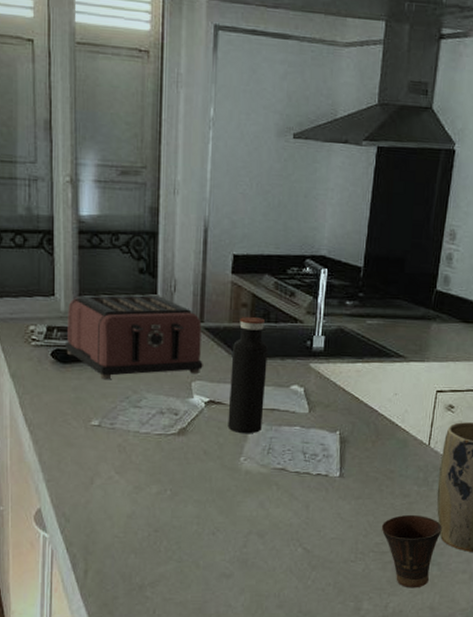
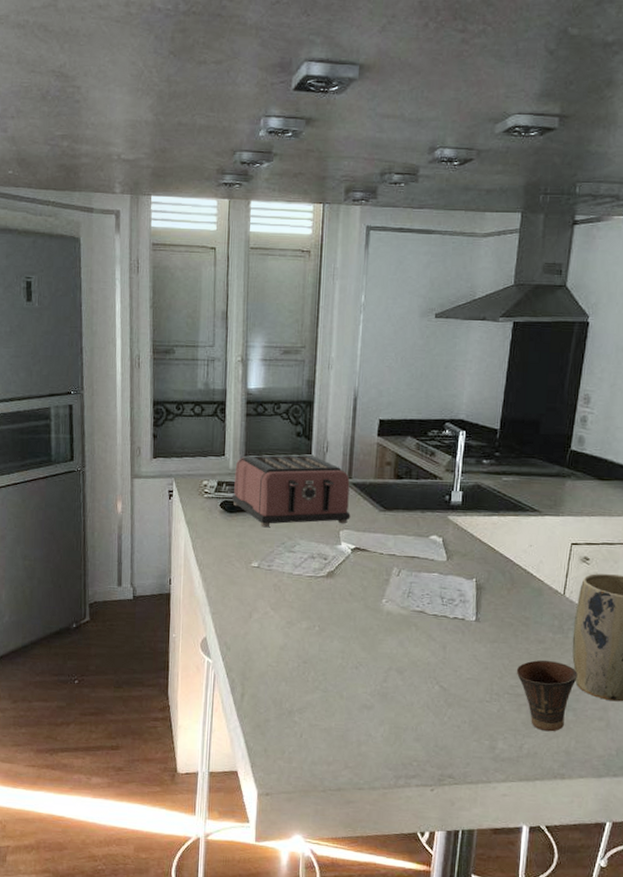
water bottle: present [227,316,268,434] -> none [371,473,409,579]

